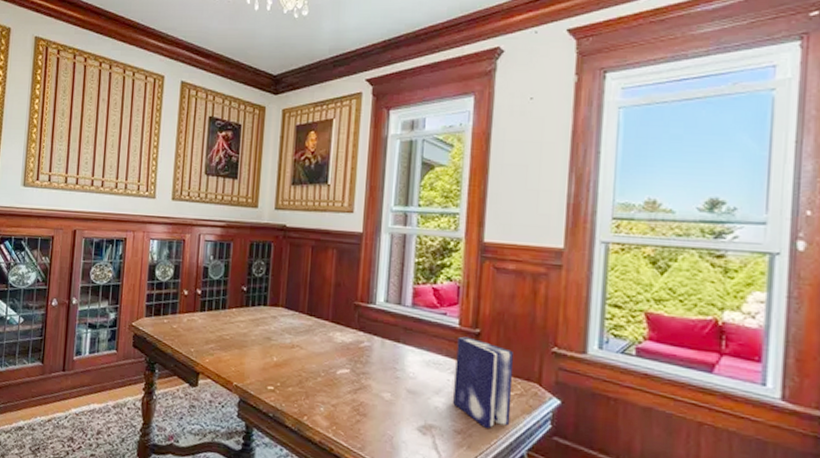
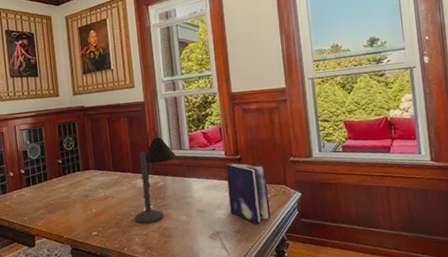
desk lamp: none [323,268,393,392] -> present [134,127,177,224]

